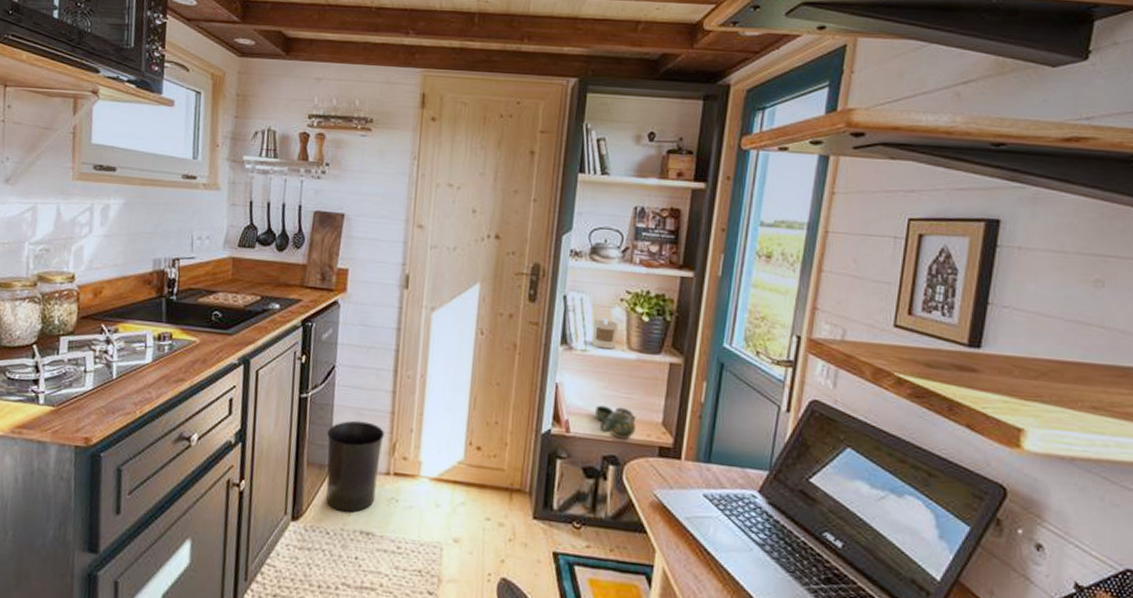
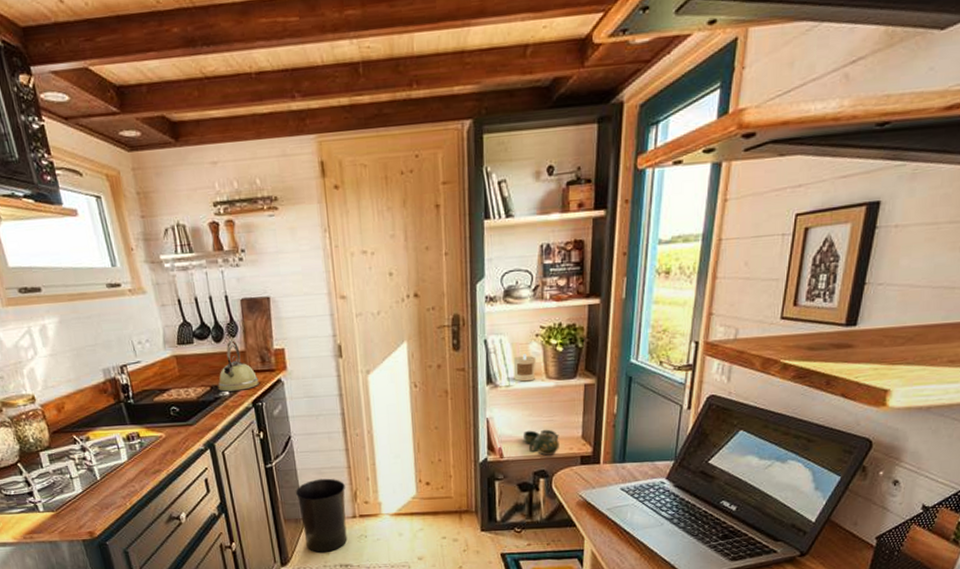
kettle: none [268,251,315,307] -> present [217,340,260,392]

